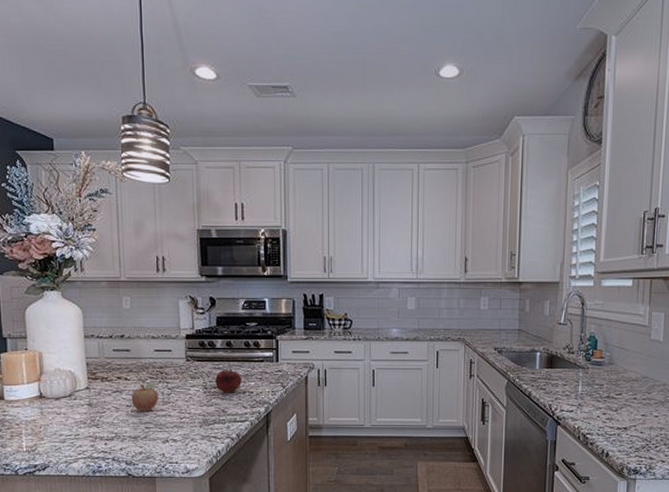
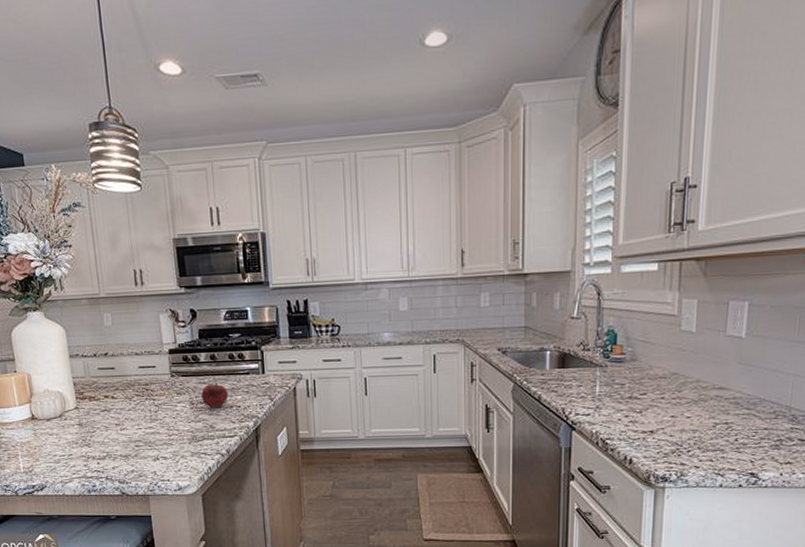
fruit: present [131,382,159,411] -> none [119,400,146,430]

